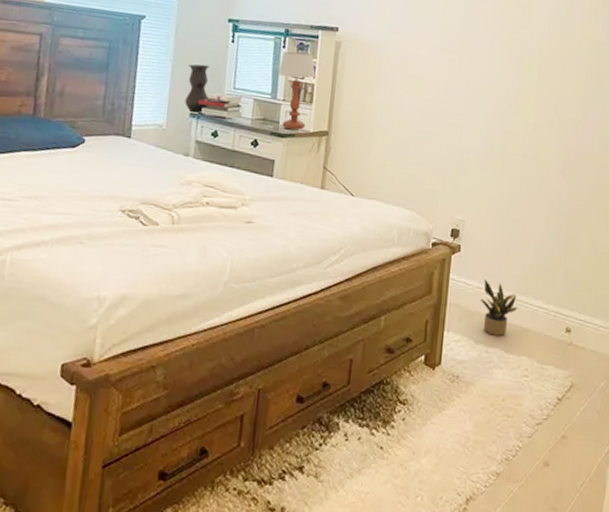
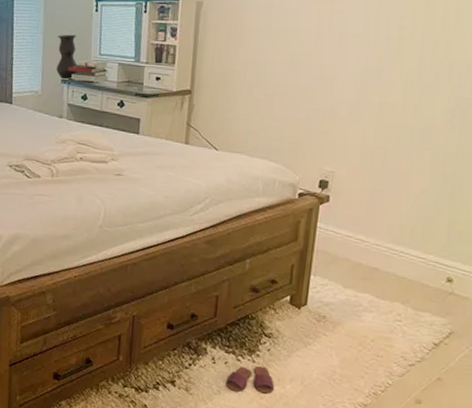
table lamp: present [277,51,316,131] -> none [140,15,177,91]
slippers: none [359,438,409,472] -> present [226,365,274,394]
potted plant: present [480,280,518,336] -> none [349,229,392,282]

